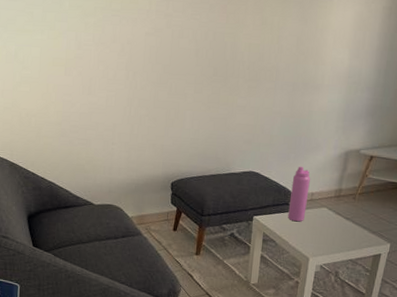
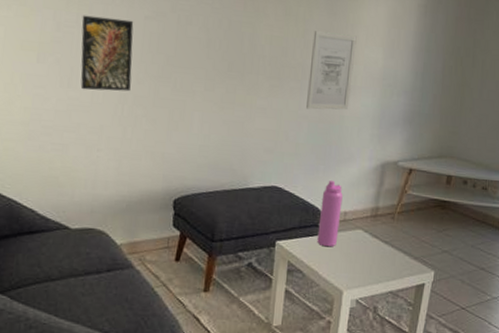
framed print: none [97,35,137,96] -> present [80,15,134,92]
wall art: none [280,37,325,106] -> present [306,31,357,110]

